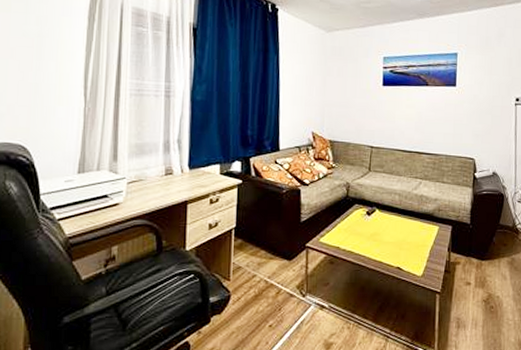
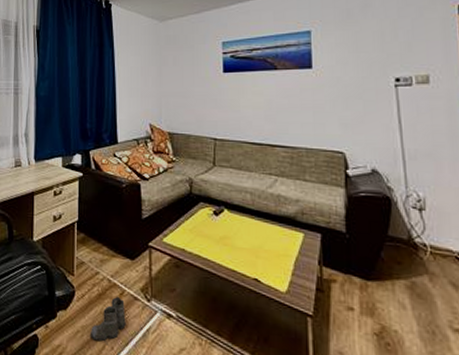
boots: none [246,295,282,341] -> present [91,296,126,345]

